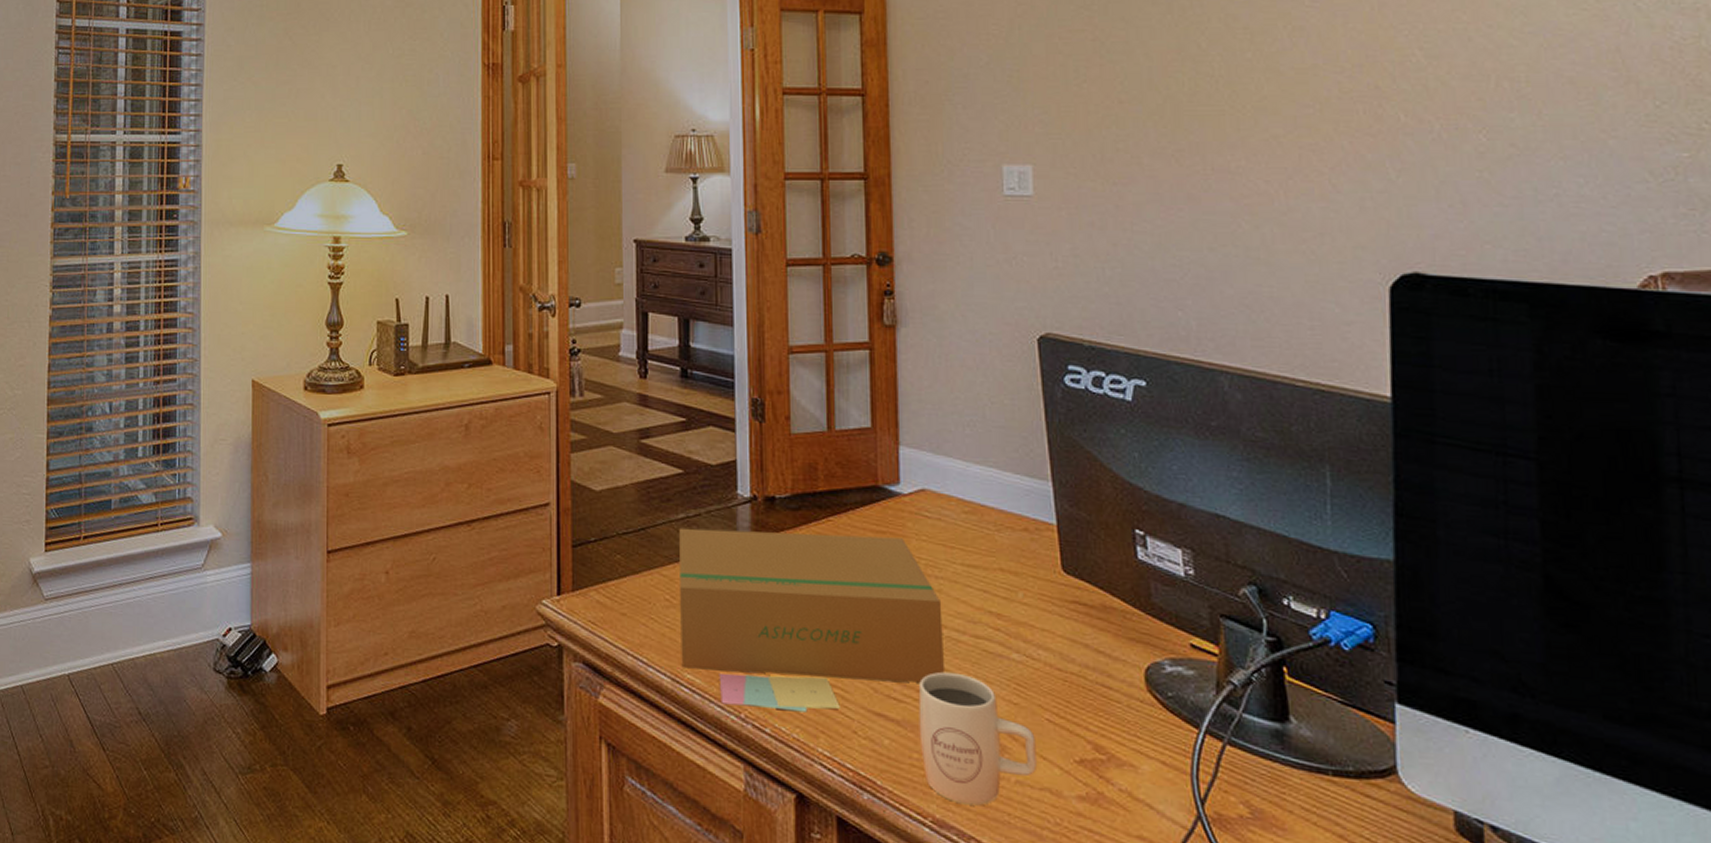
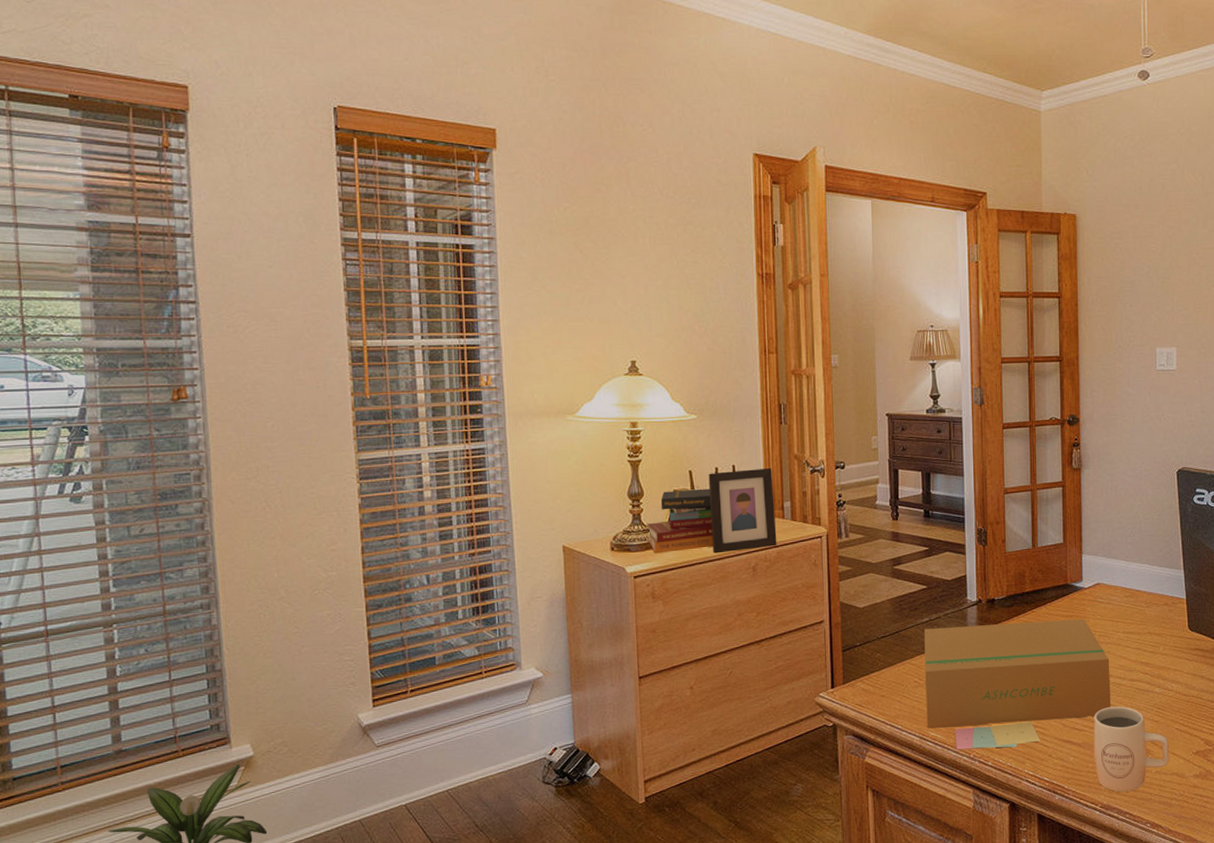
books: none [345,321,420,399] -> present [647,488,714,554]
picture frame: none [417,300,495,404] -> present [708,467,777,554]

